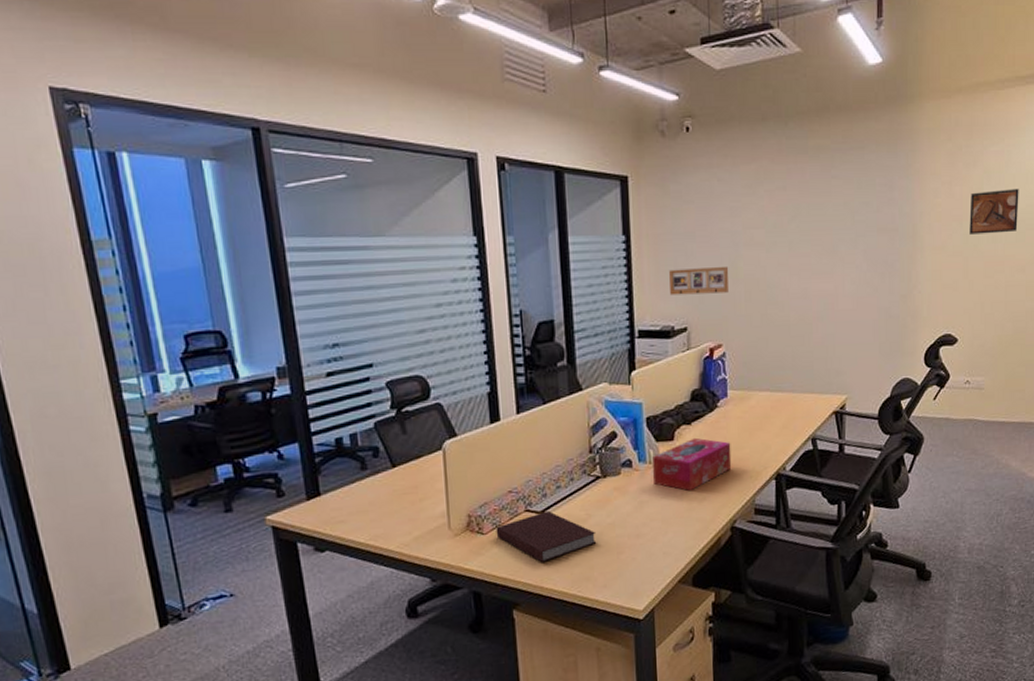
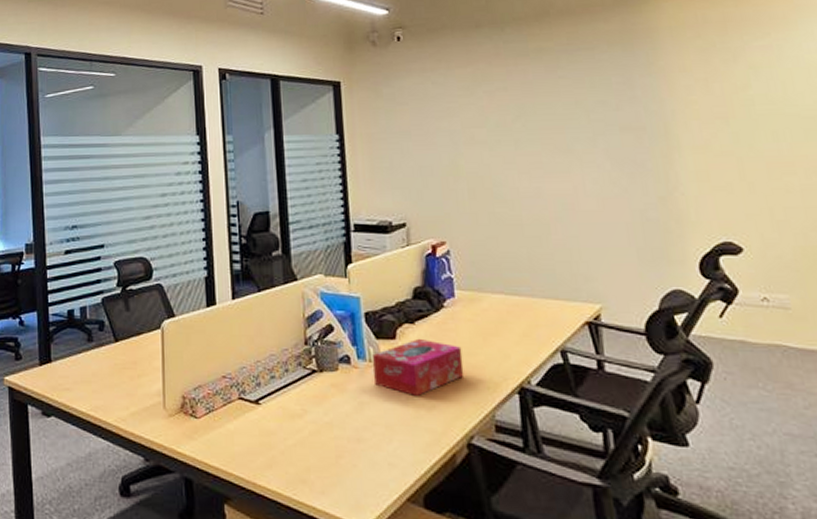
notebook: present [496,511,597,562] -> none [209,401,314,456]
picture frame: present [669,267,729,295] -> none [385,165,450,191]
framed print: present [969,189,1019,235] -> none [735,84,807,133]

